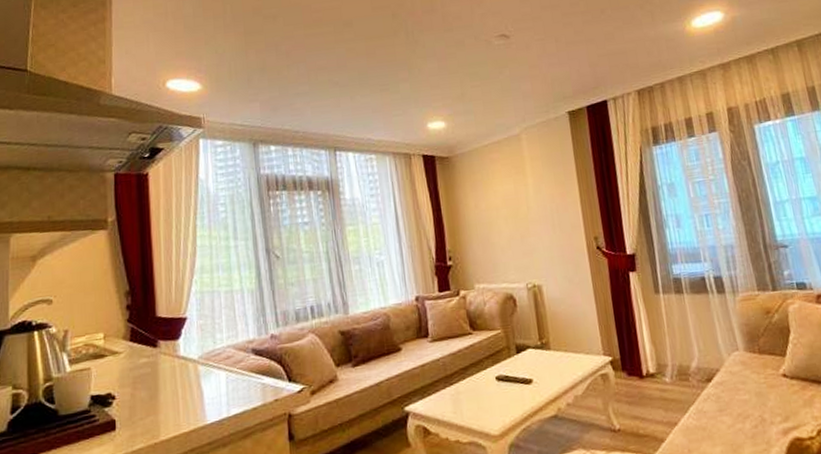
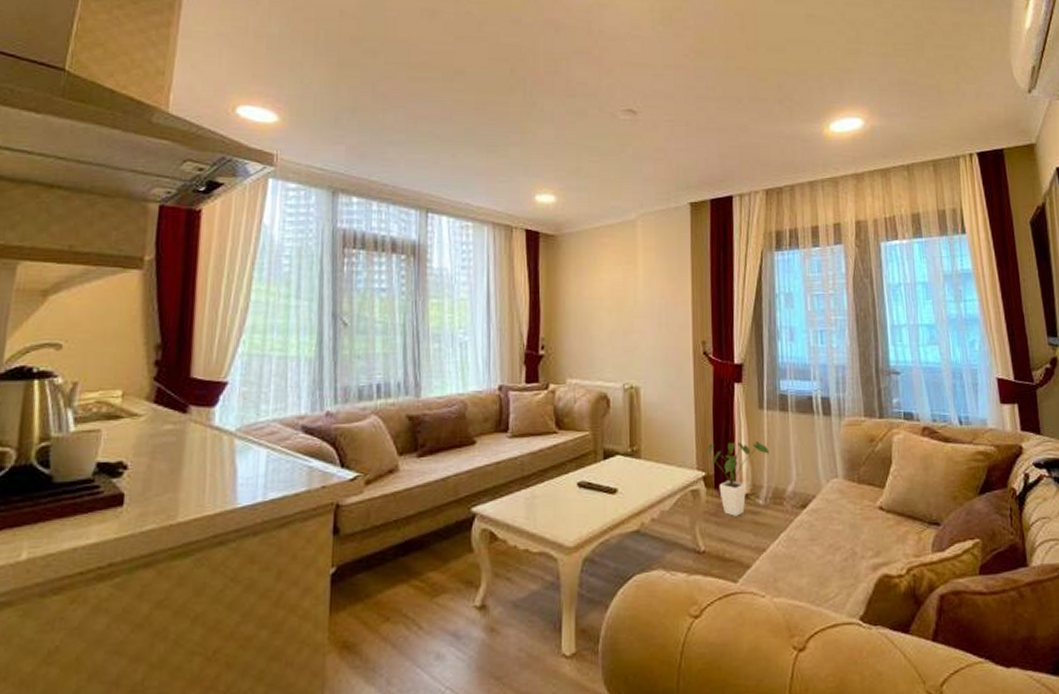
house plant: none [608,324,670,395] -> present [704,441,770,516]

